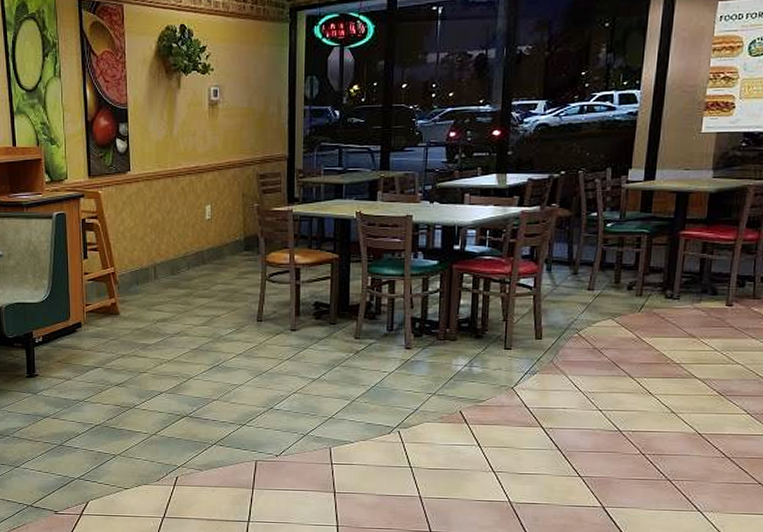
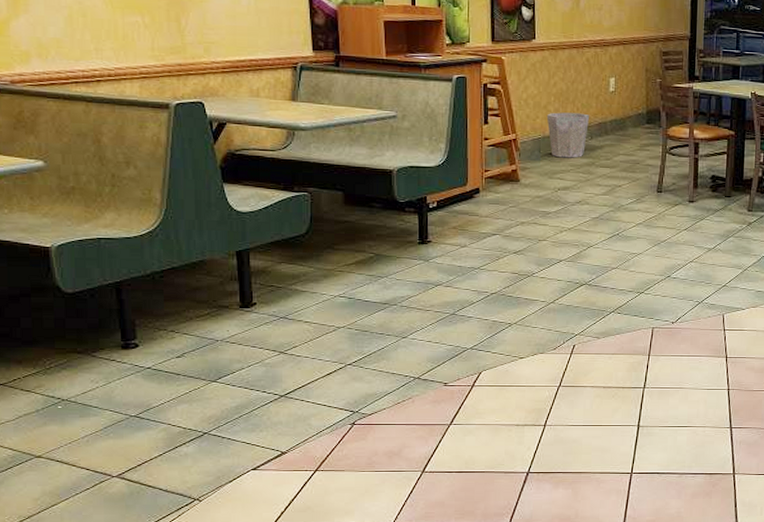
waste bin: none [143,243,187,289] -> present [546,112,590,158]

